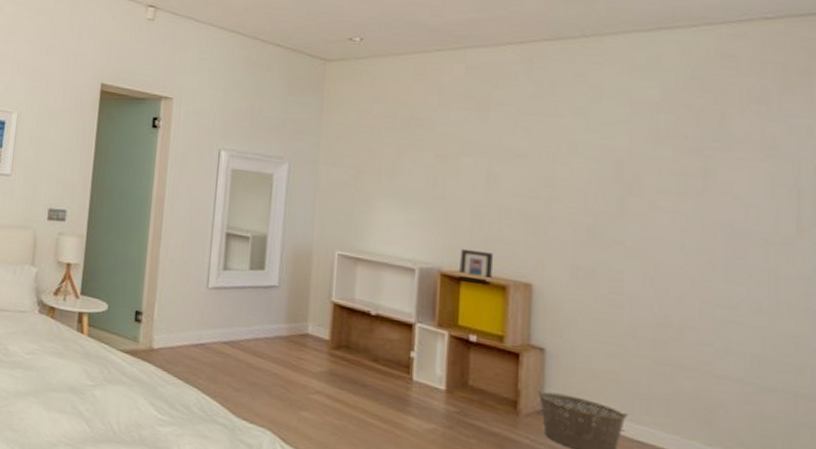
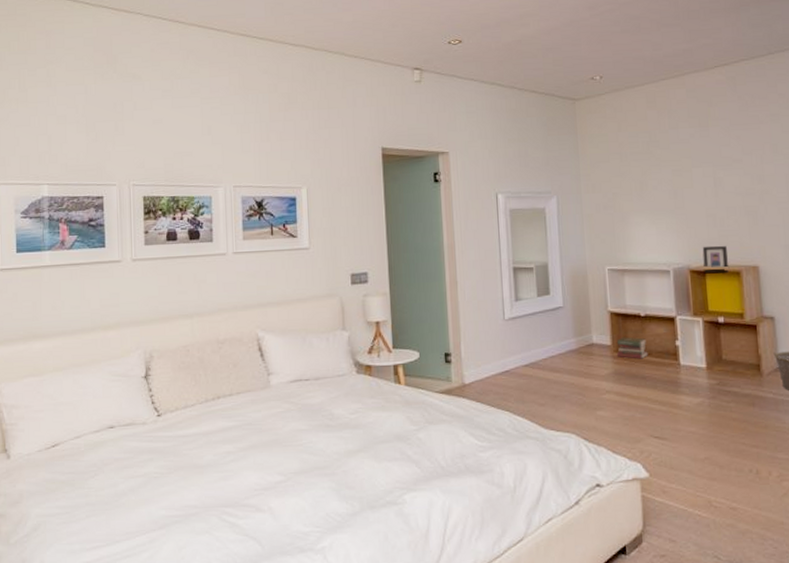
books: none [335,333,374,364] -> present [616,337,648,359]

